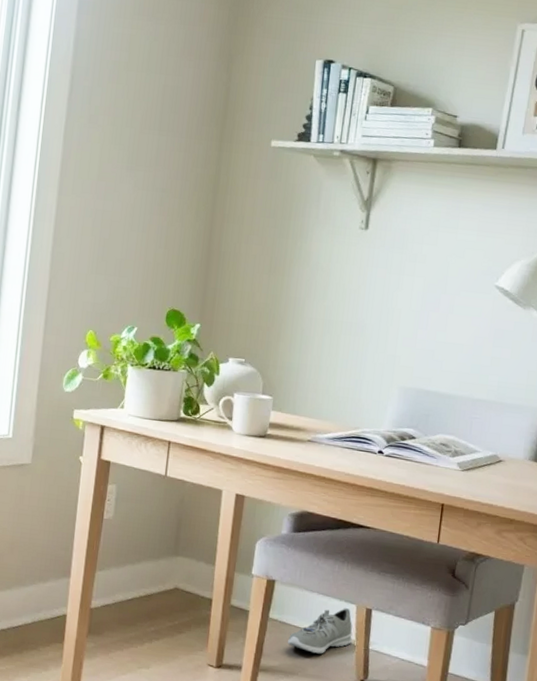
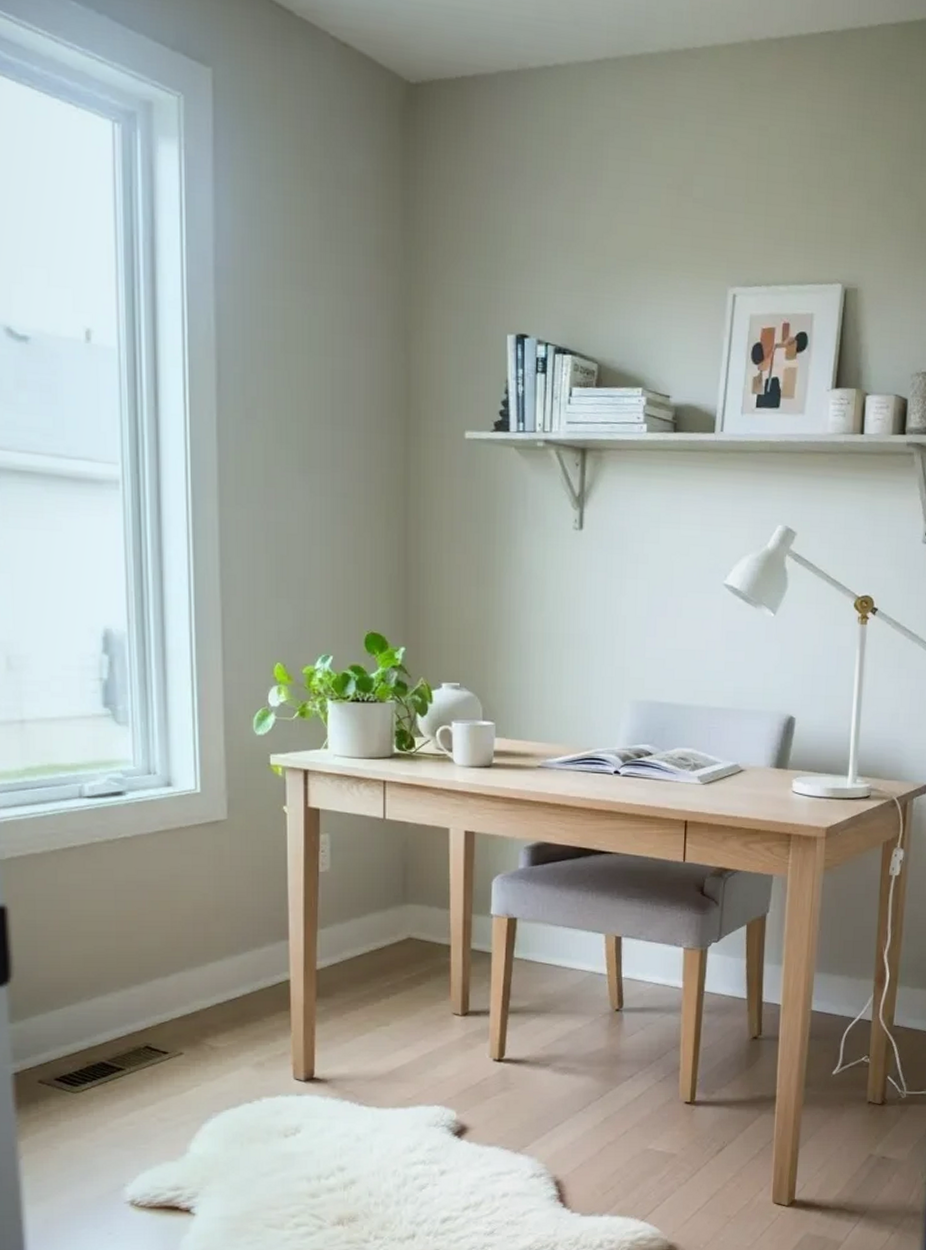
sneaker: present [288,608,353,654] -> none [536,939,603,989]

